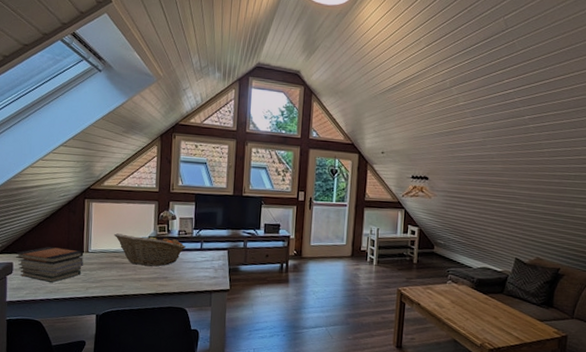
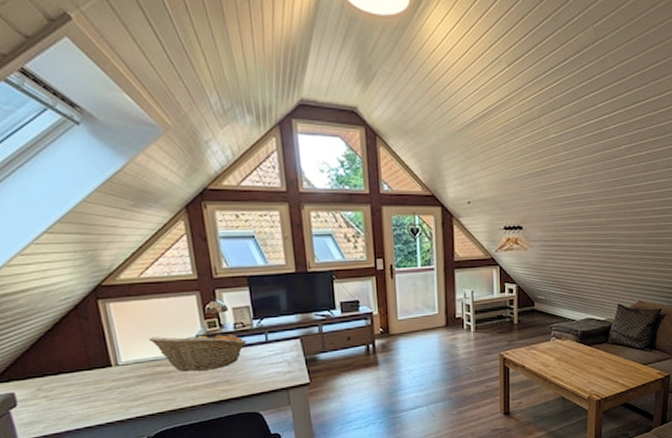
book stack: present [15,247,84,283] -> none [15,365,115,409]

